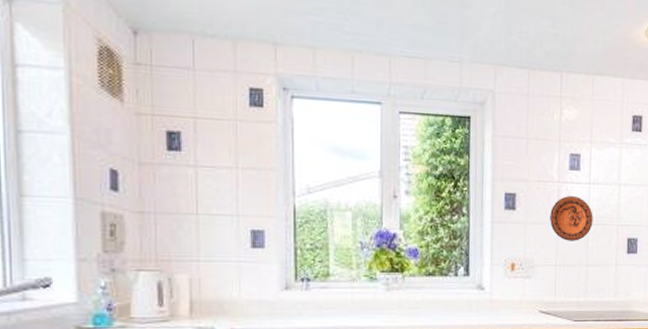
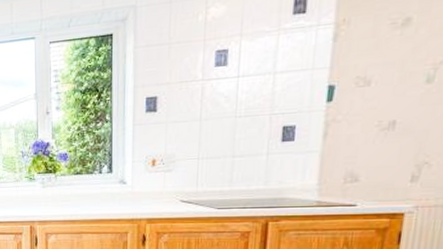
decorative plate: present [550,196,593,241] -> none [192,91,242,135]

